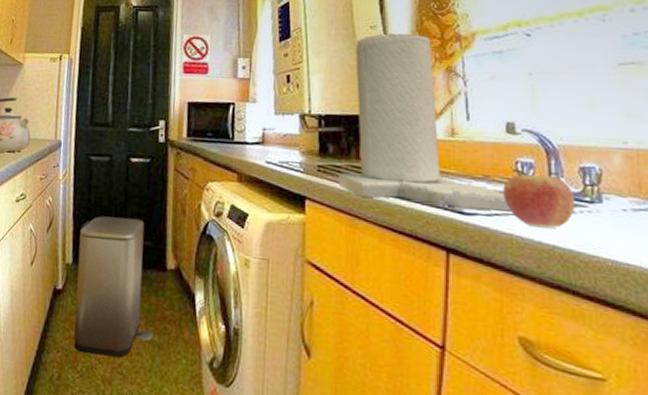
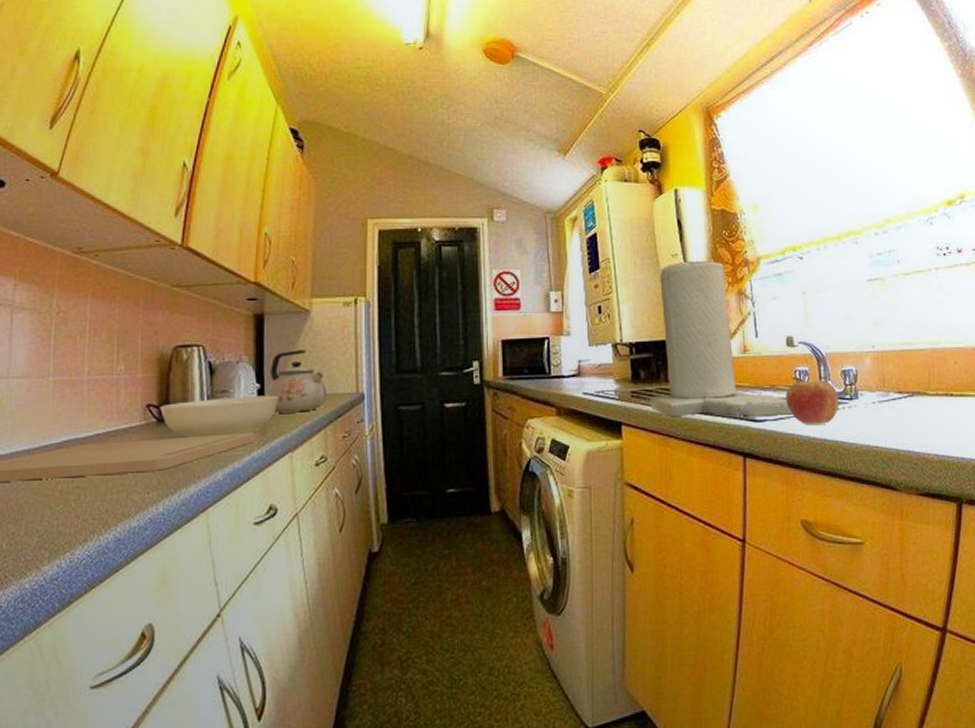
pedal bin: present [73,216,153,358] -> none [394,465,481,612]

